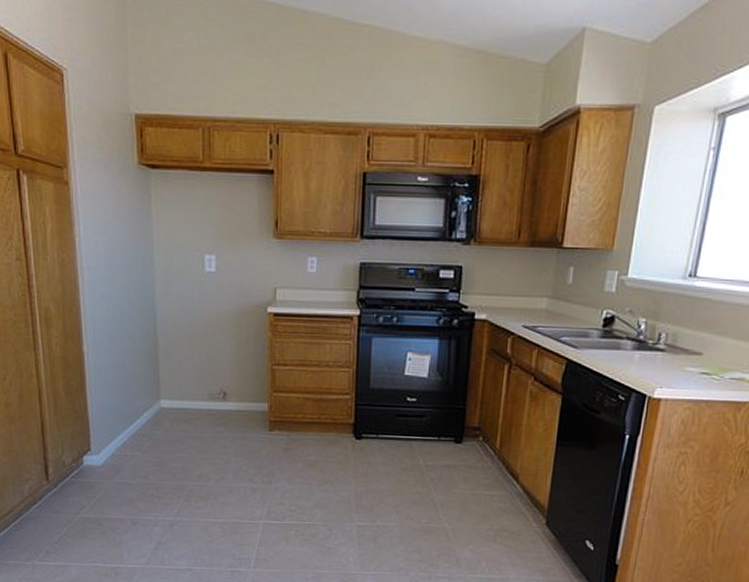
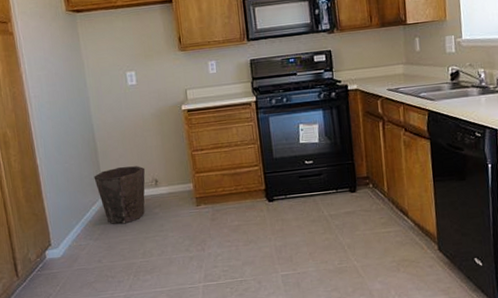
waste bin: none [150,371,214,438] -> present [94,166,146,224]

